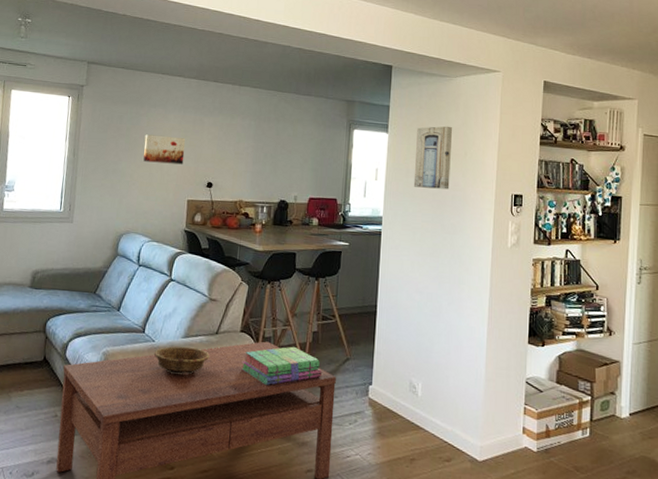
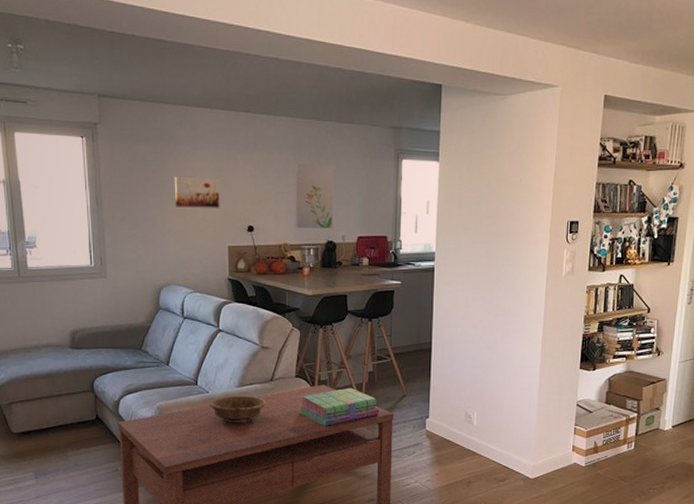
wall art: none [251,128,290,189] -> present [294,164,334,229]
wall art: present [413,126,453,190] -> none [466,150,508,220]

